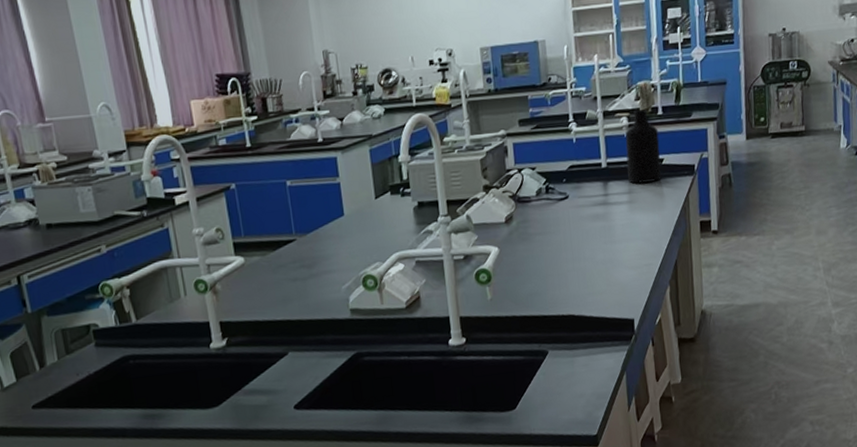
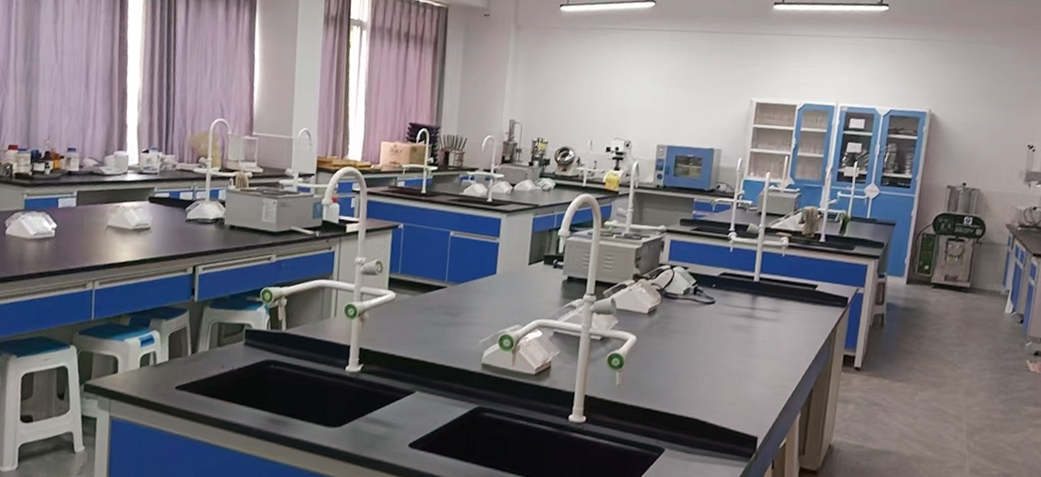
bottle: present [625,109,661,184] -> none [778,233,818,306]

